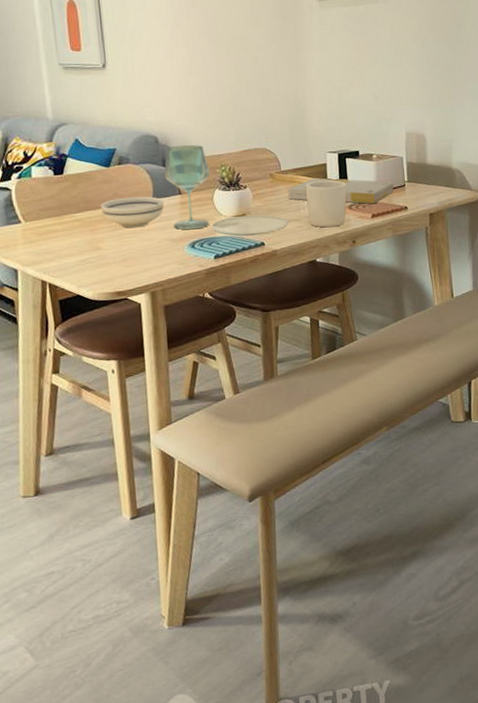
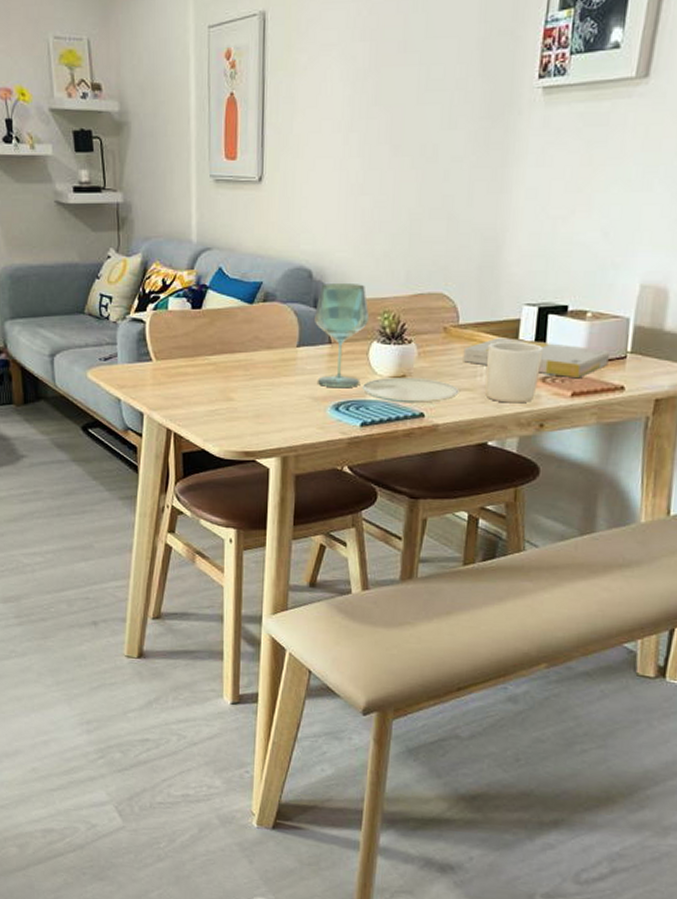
bowl: present [100,196,165,228] -> none [237,341,311,379]

